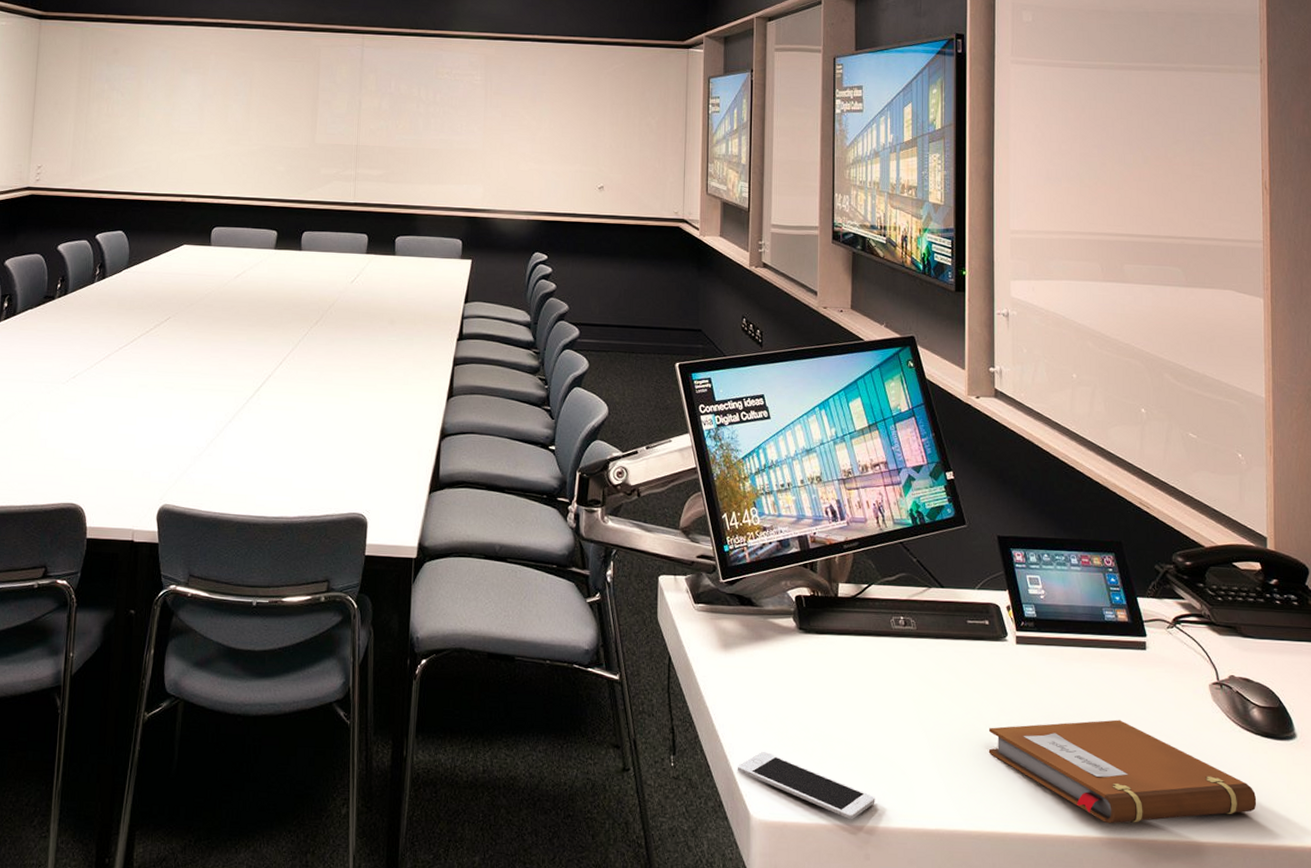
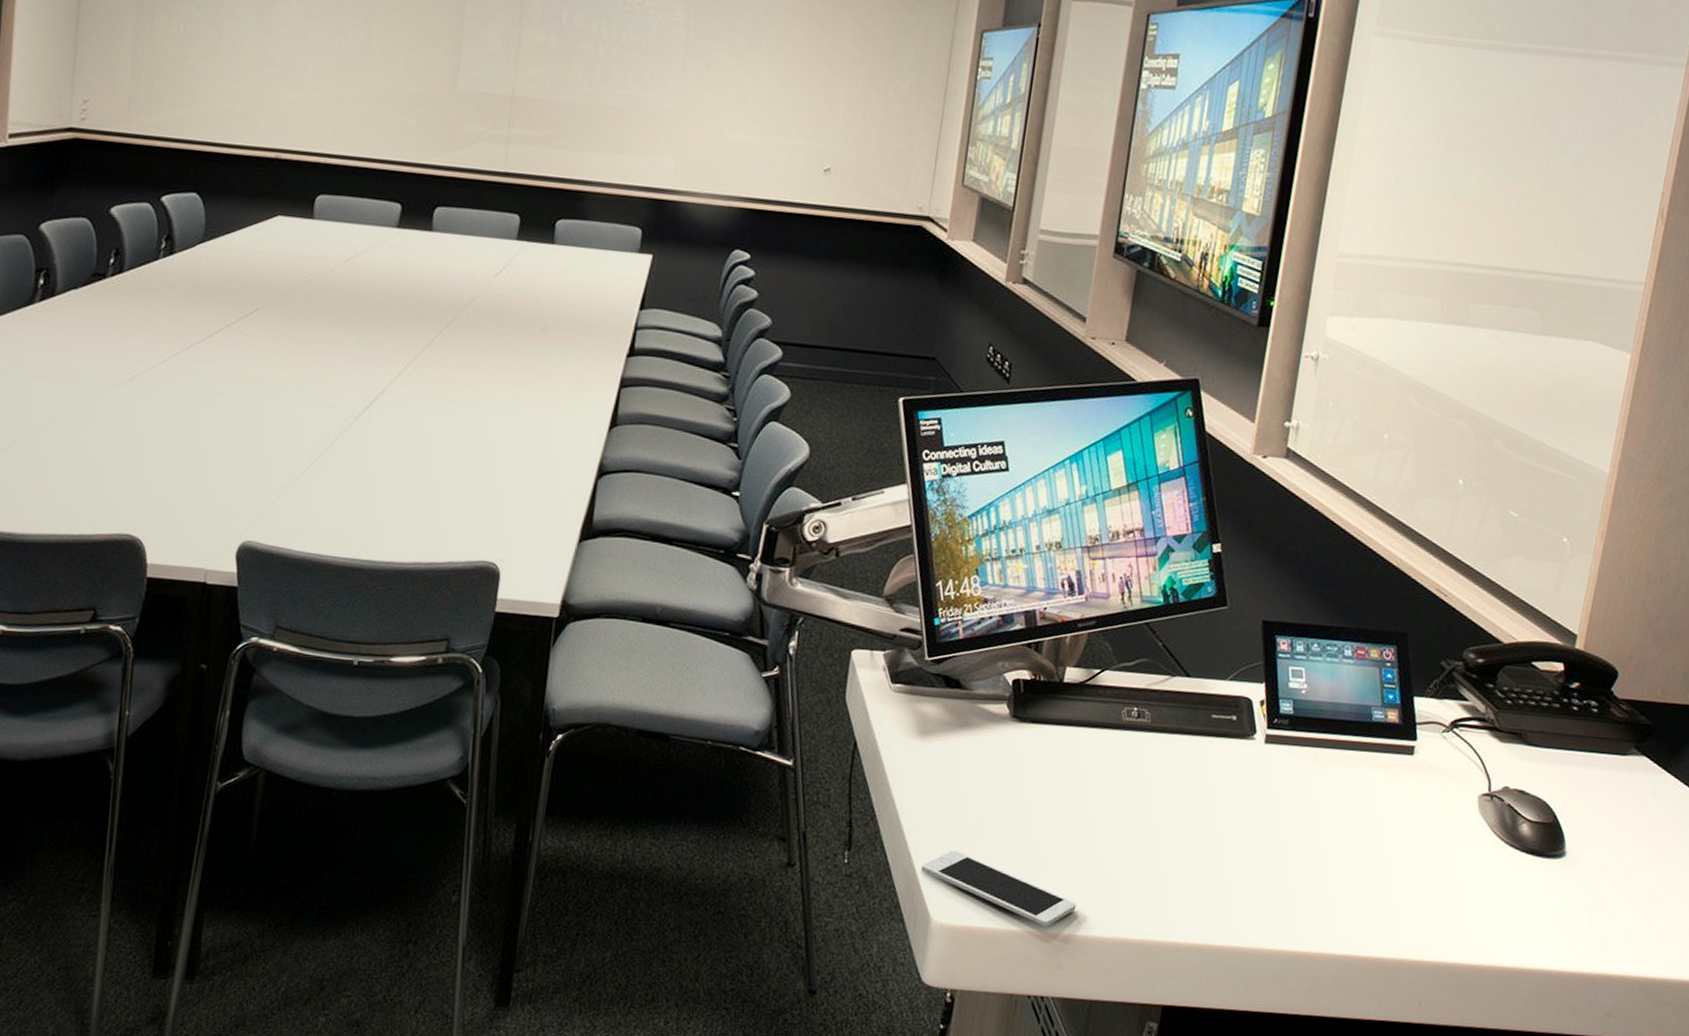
notebook: present [988,719,1257,824] -> none [1213,830,1508,940]

